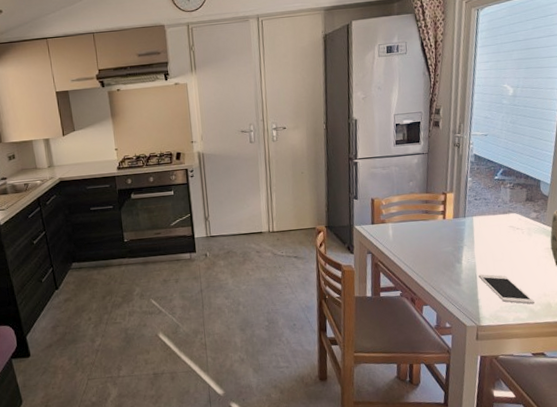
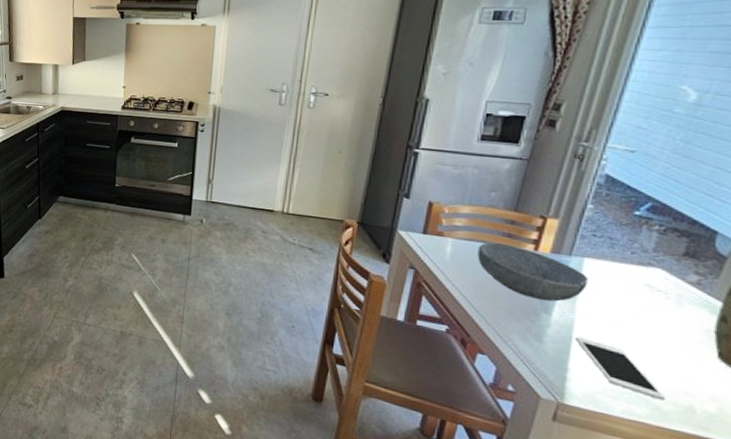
bowl: none [409,219,478,255] -> present [477,242,588,302]

